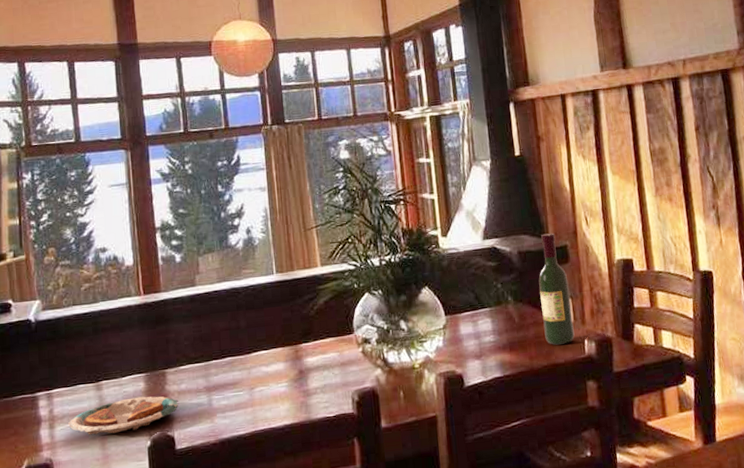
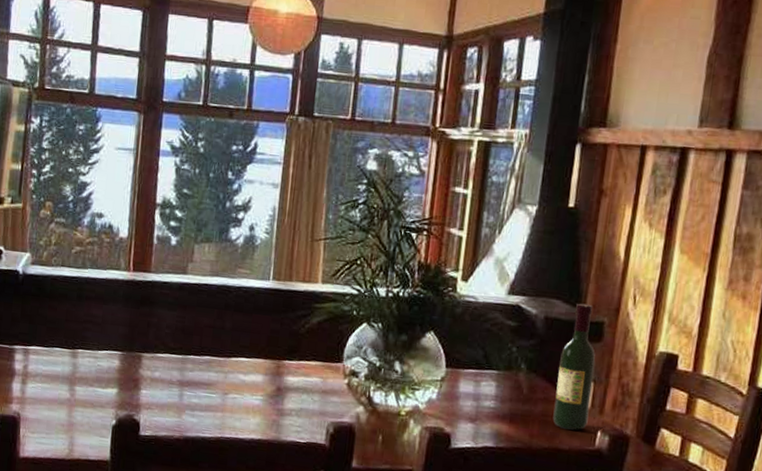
plate: present [67,396,178,435] -> none [39,372,149,406]

